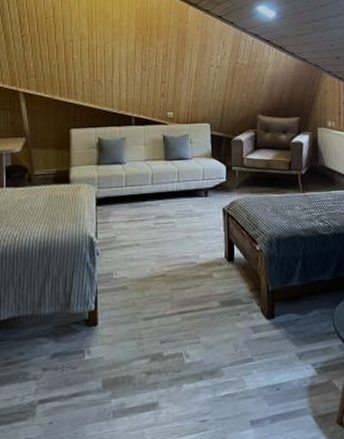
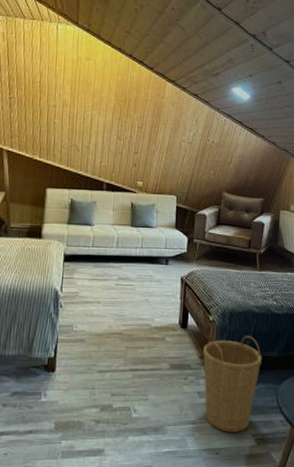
basket: none [252,261,315,366] -> present [203,336,262,432]

